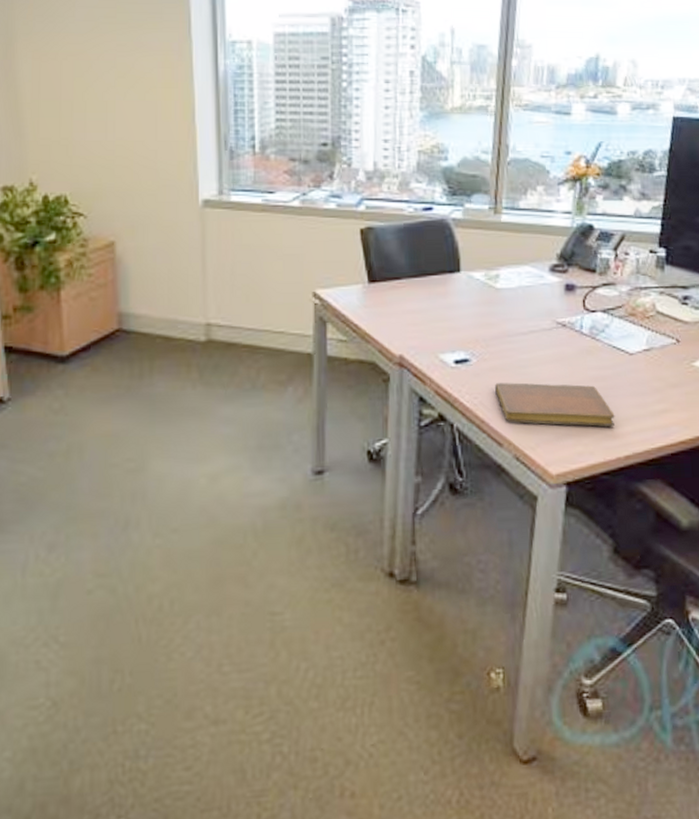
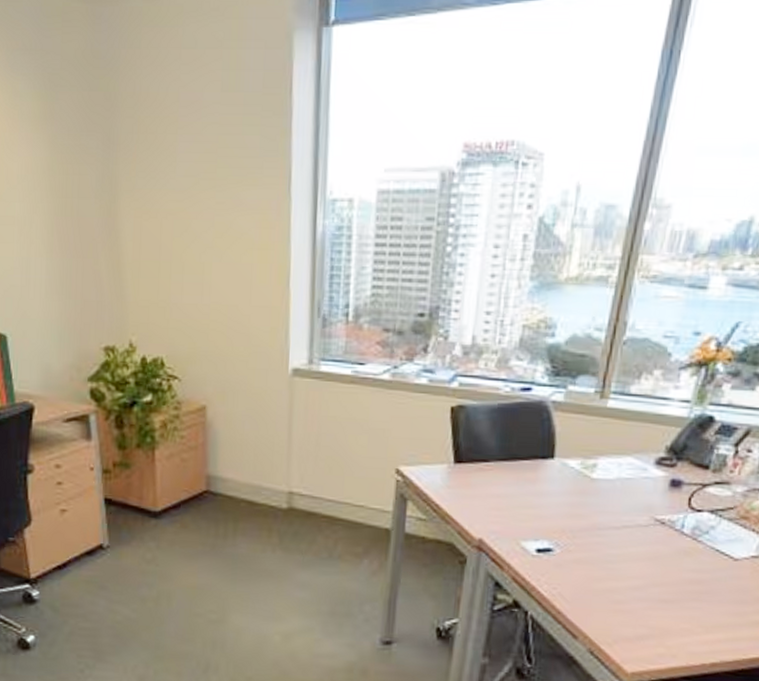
notebook: present [495,382,615,427] -> none [576,576,707,632]

